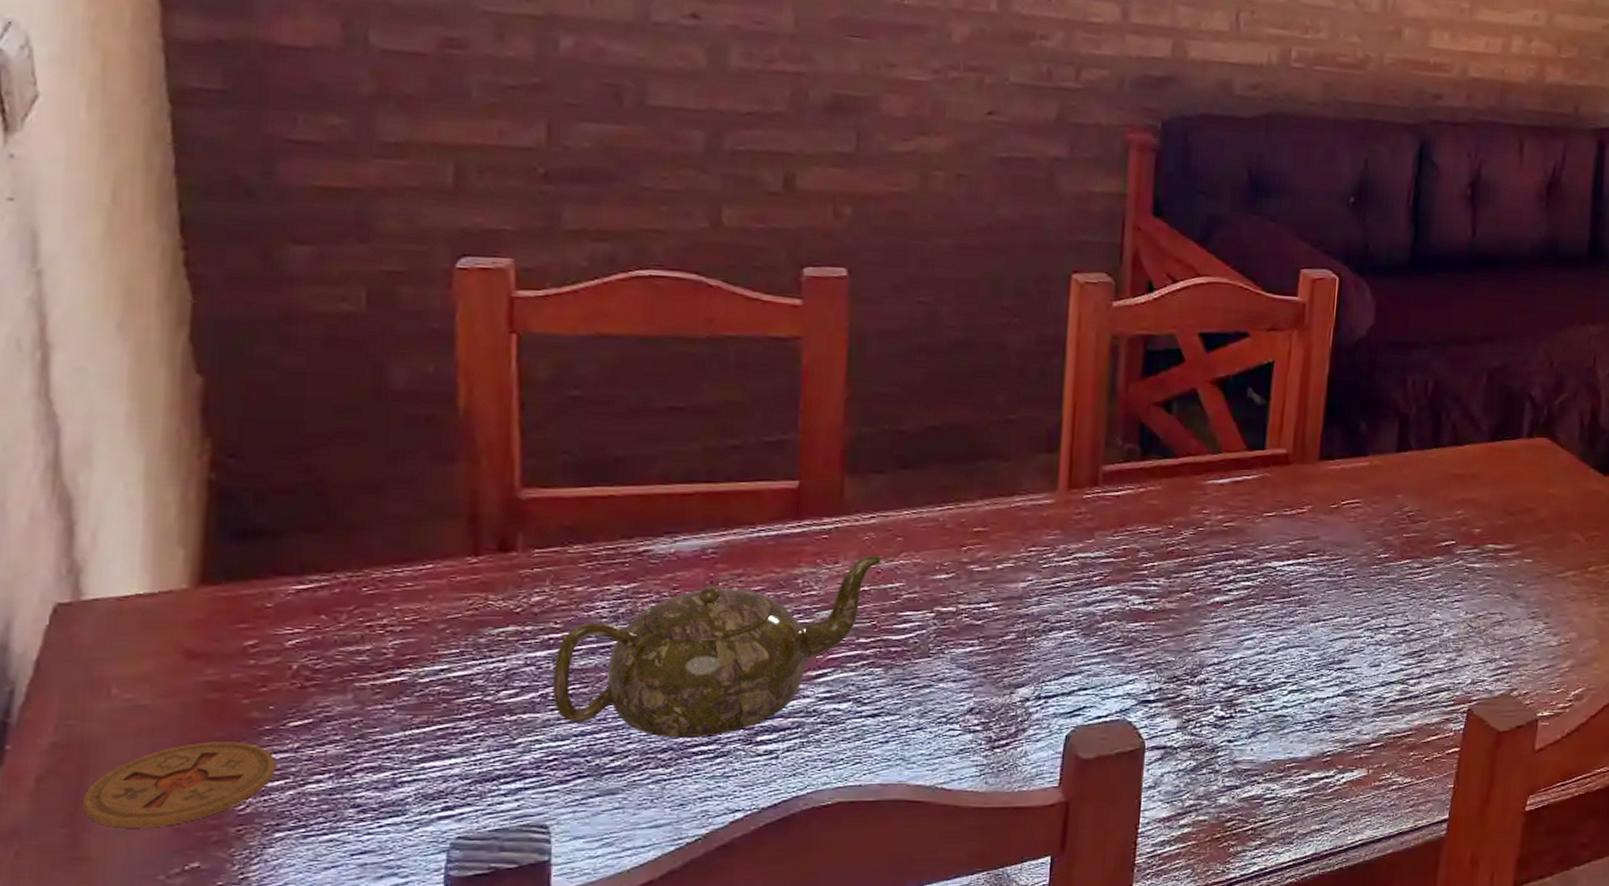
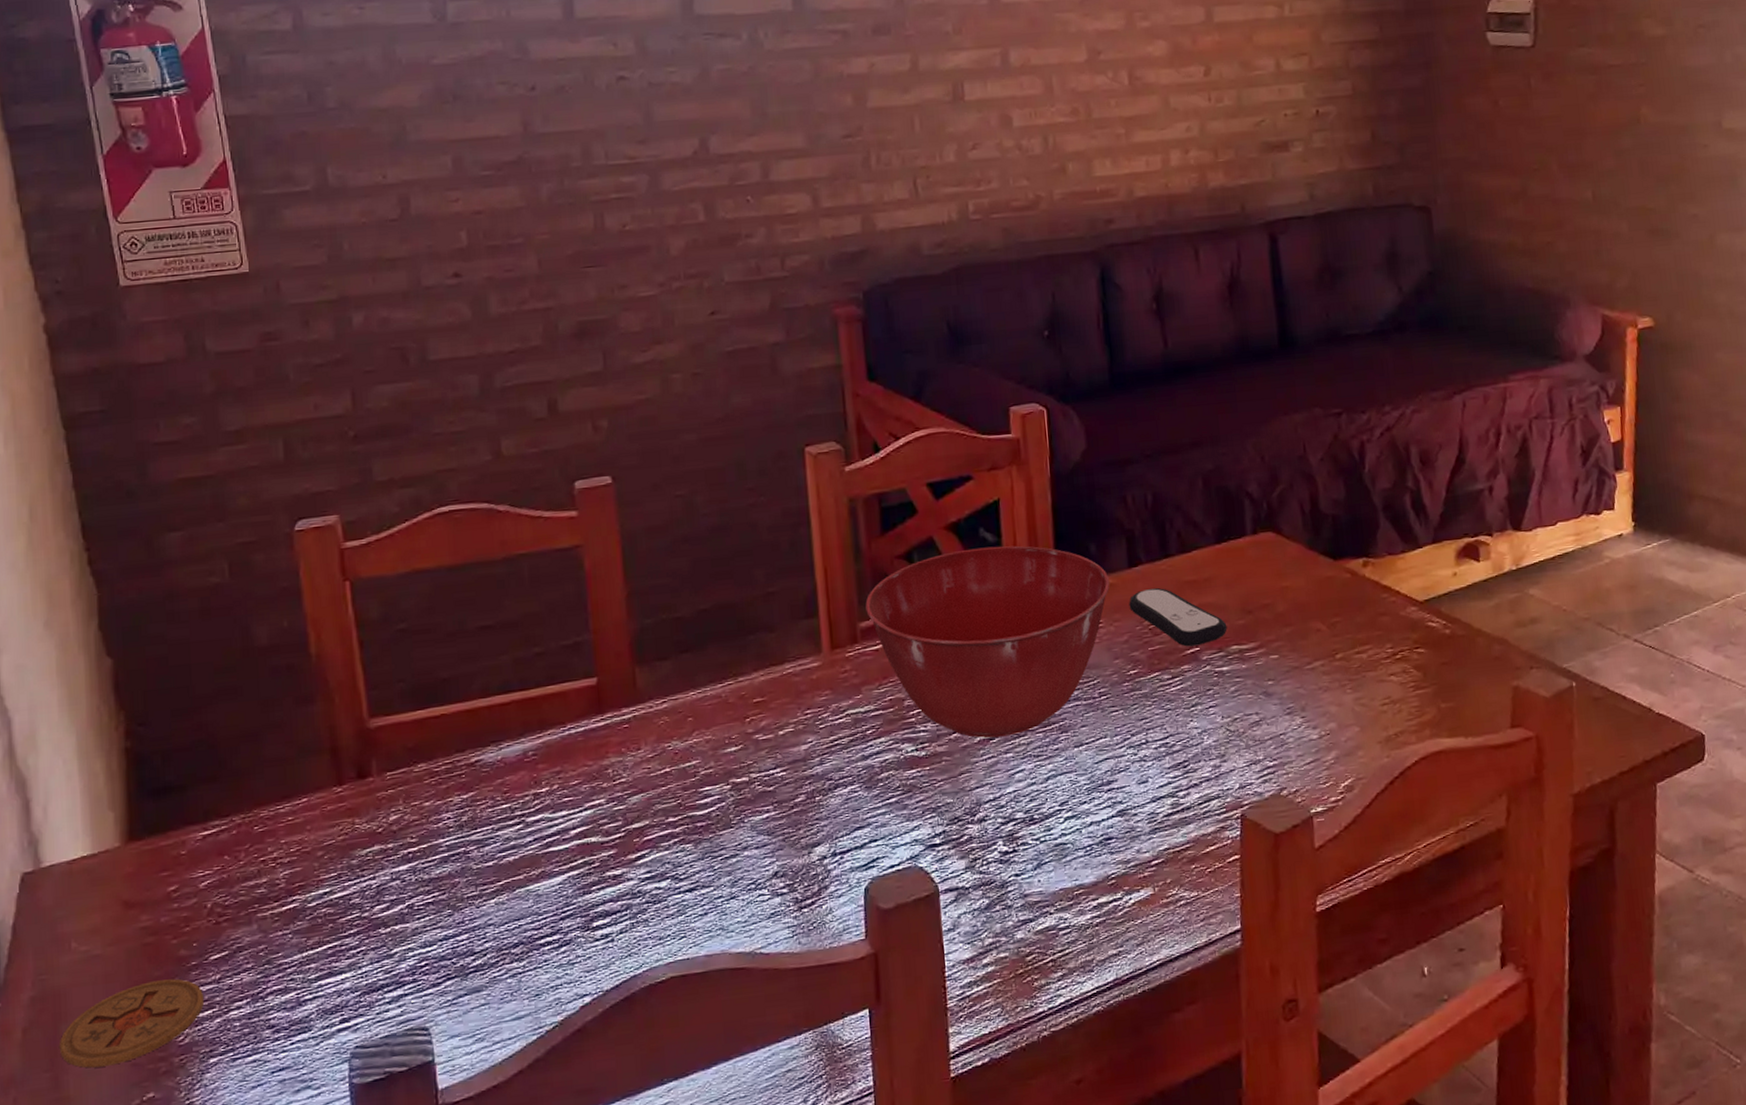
teapot: present [552,554,881,738] -> none [415,736,677,933]
mixing bowl: none [1112,407,1376,602] -> present [865,545,1110,738]
remote control: none [1391,475,1487,539] -> present [1129,587,1227,647]

